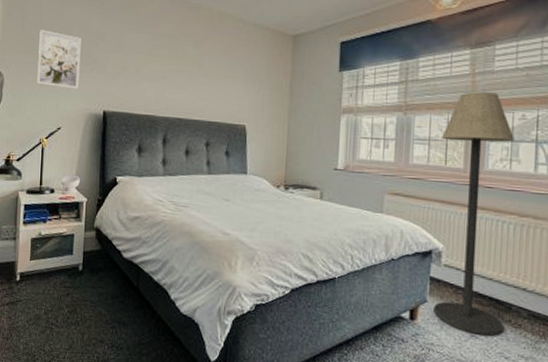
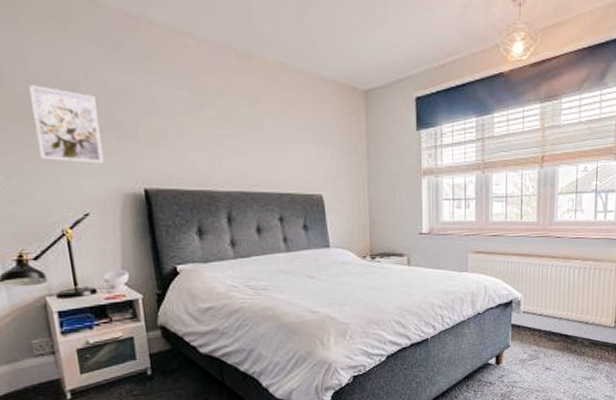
floor lamp: present [434,92,514,336] -> none [516,147,578,367]

